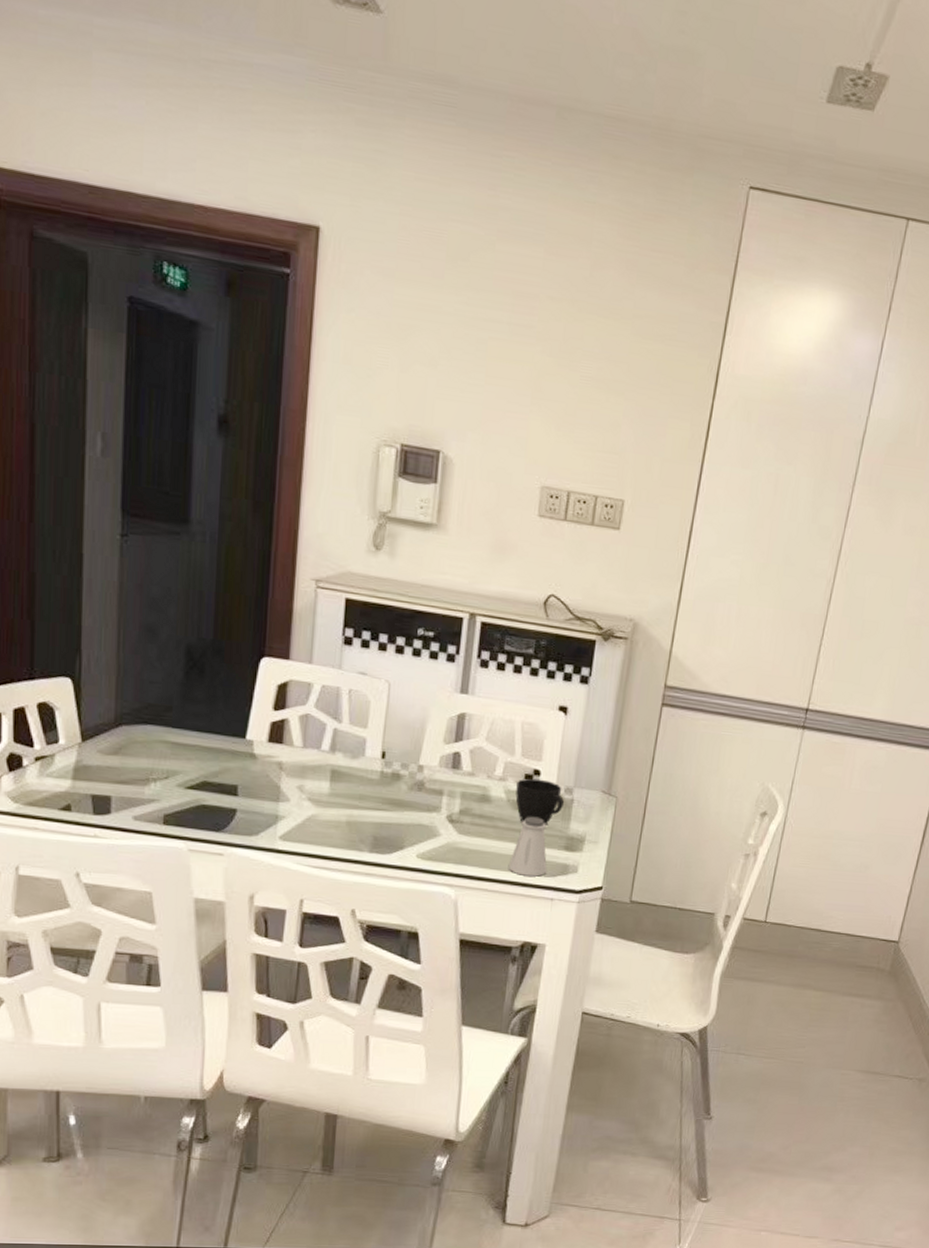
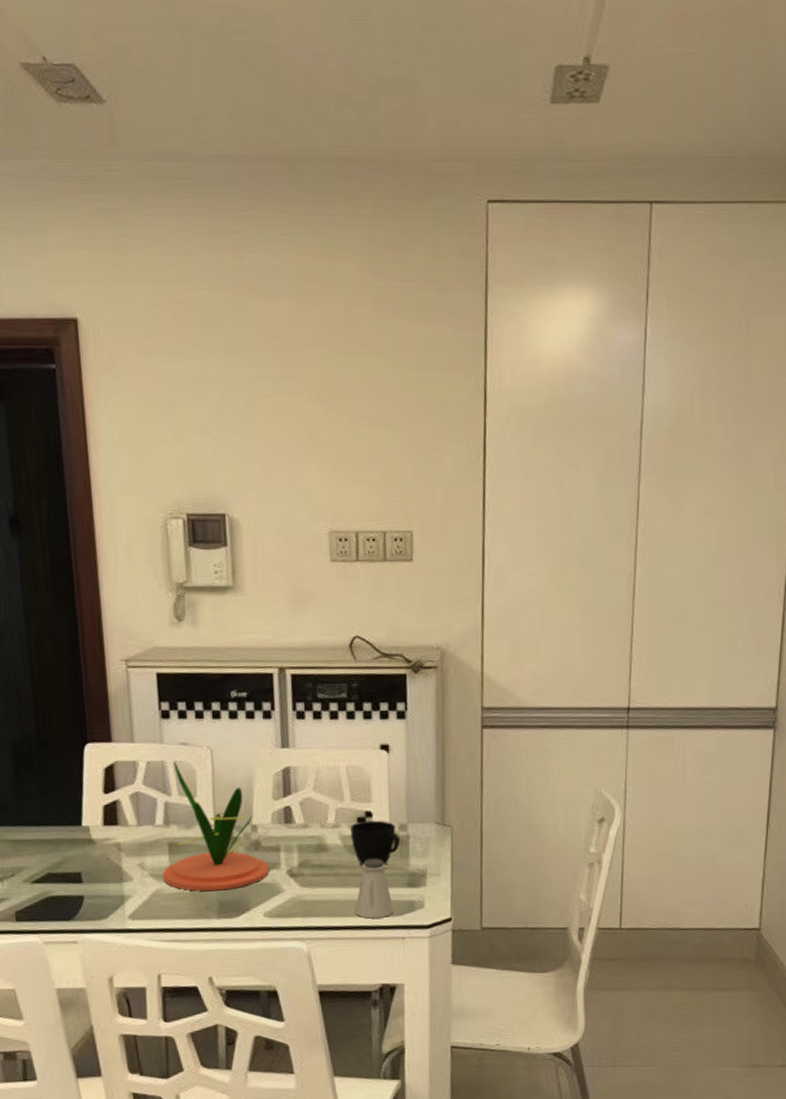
plant: none [320,690,430,826] -> present [163,762,270,892]

